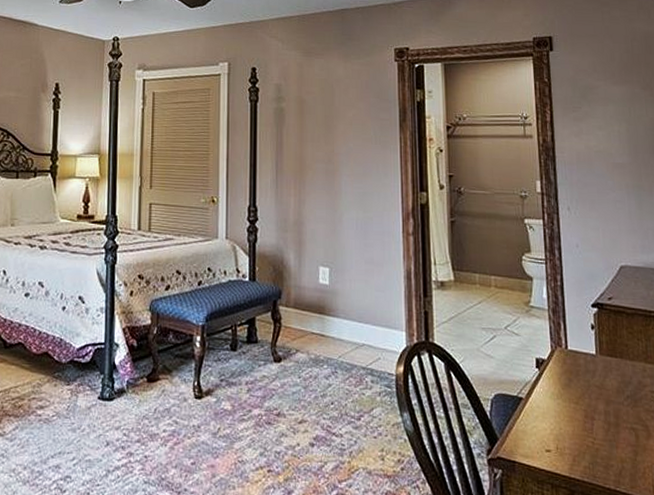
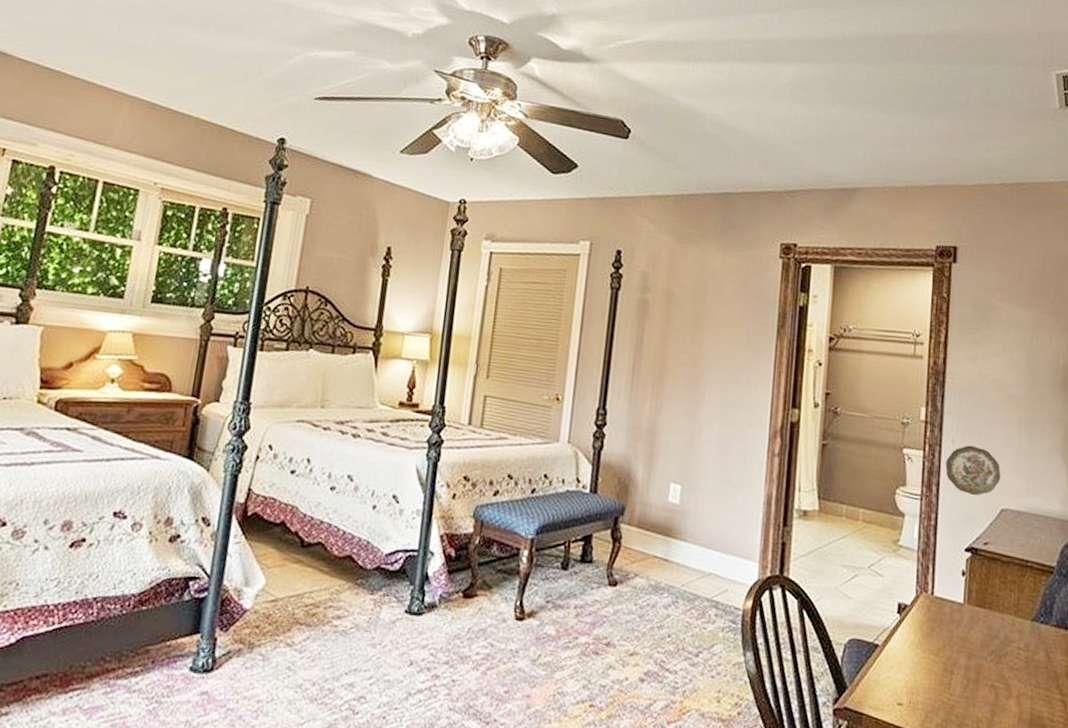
decorative plate: none [564,211,617,256] -> present [945,445,1001,496]

